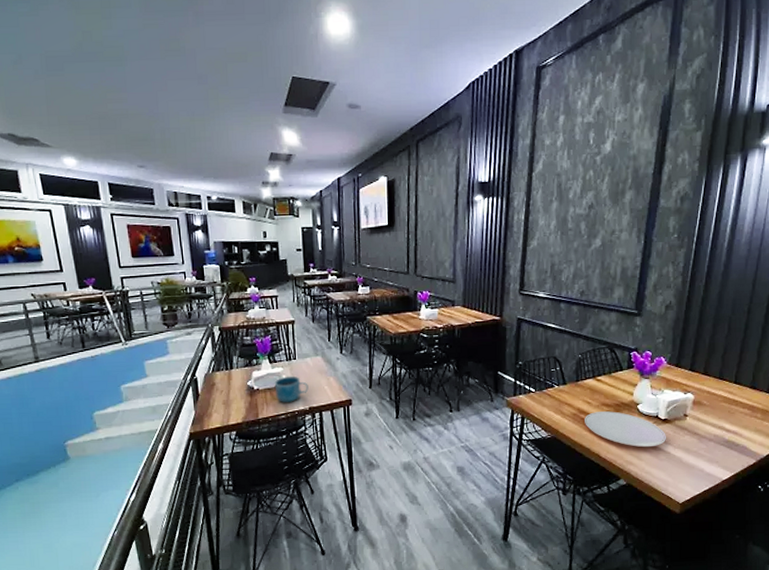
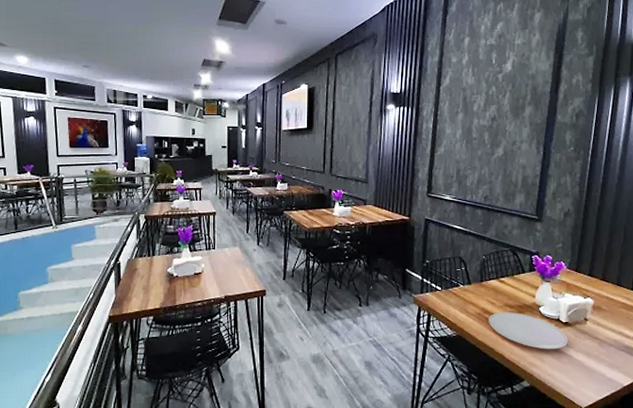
cup: present [274,375,309,402] -> none [193,264,225,290]

